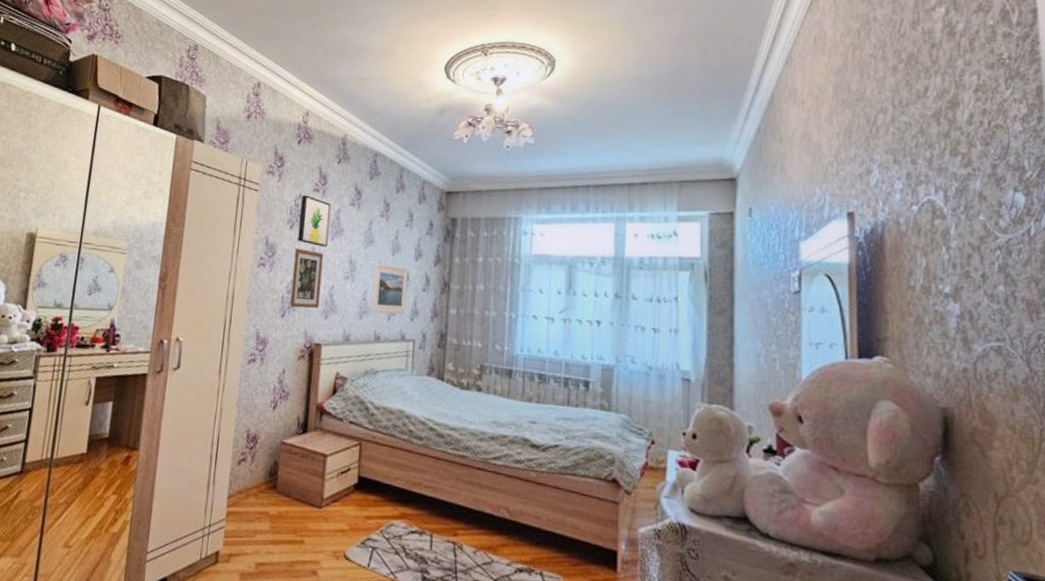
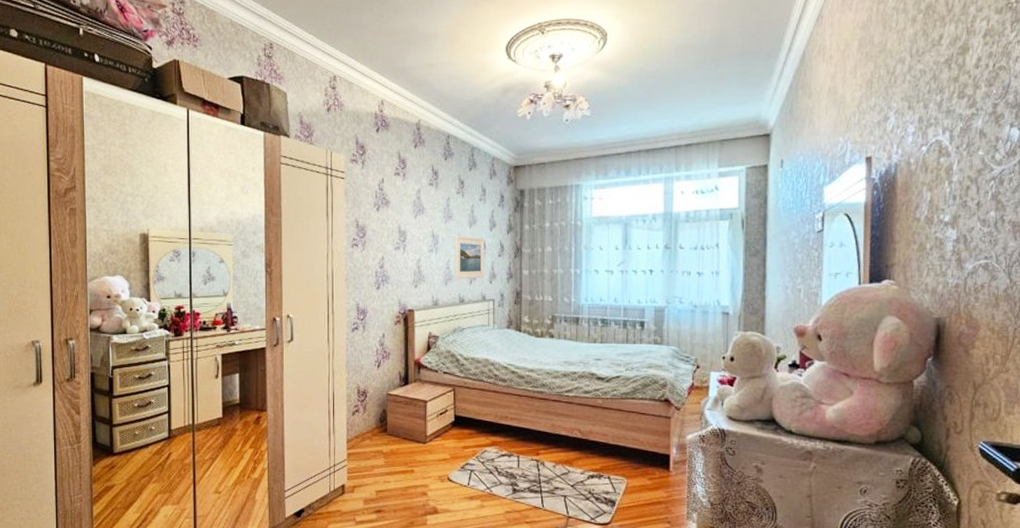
picture frame: present [289,248,324,309] -> none [383,228,409,280]
wall art: present [297,195,331,247] -> none [384,179,412,225]

